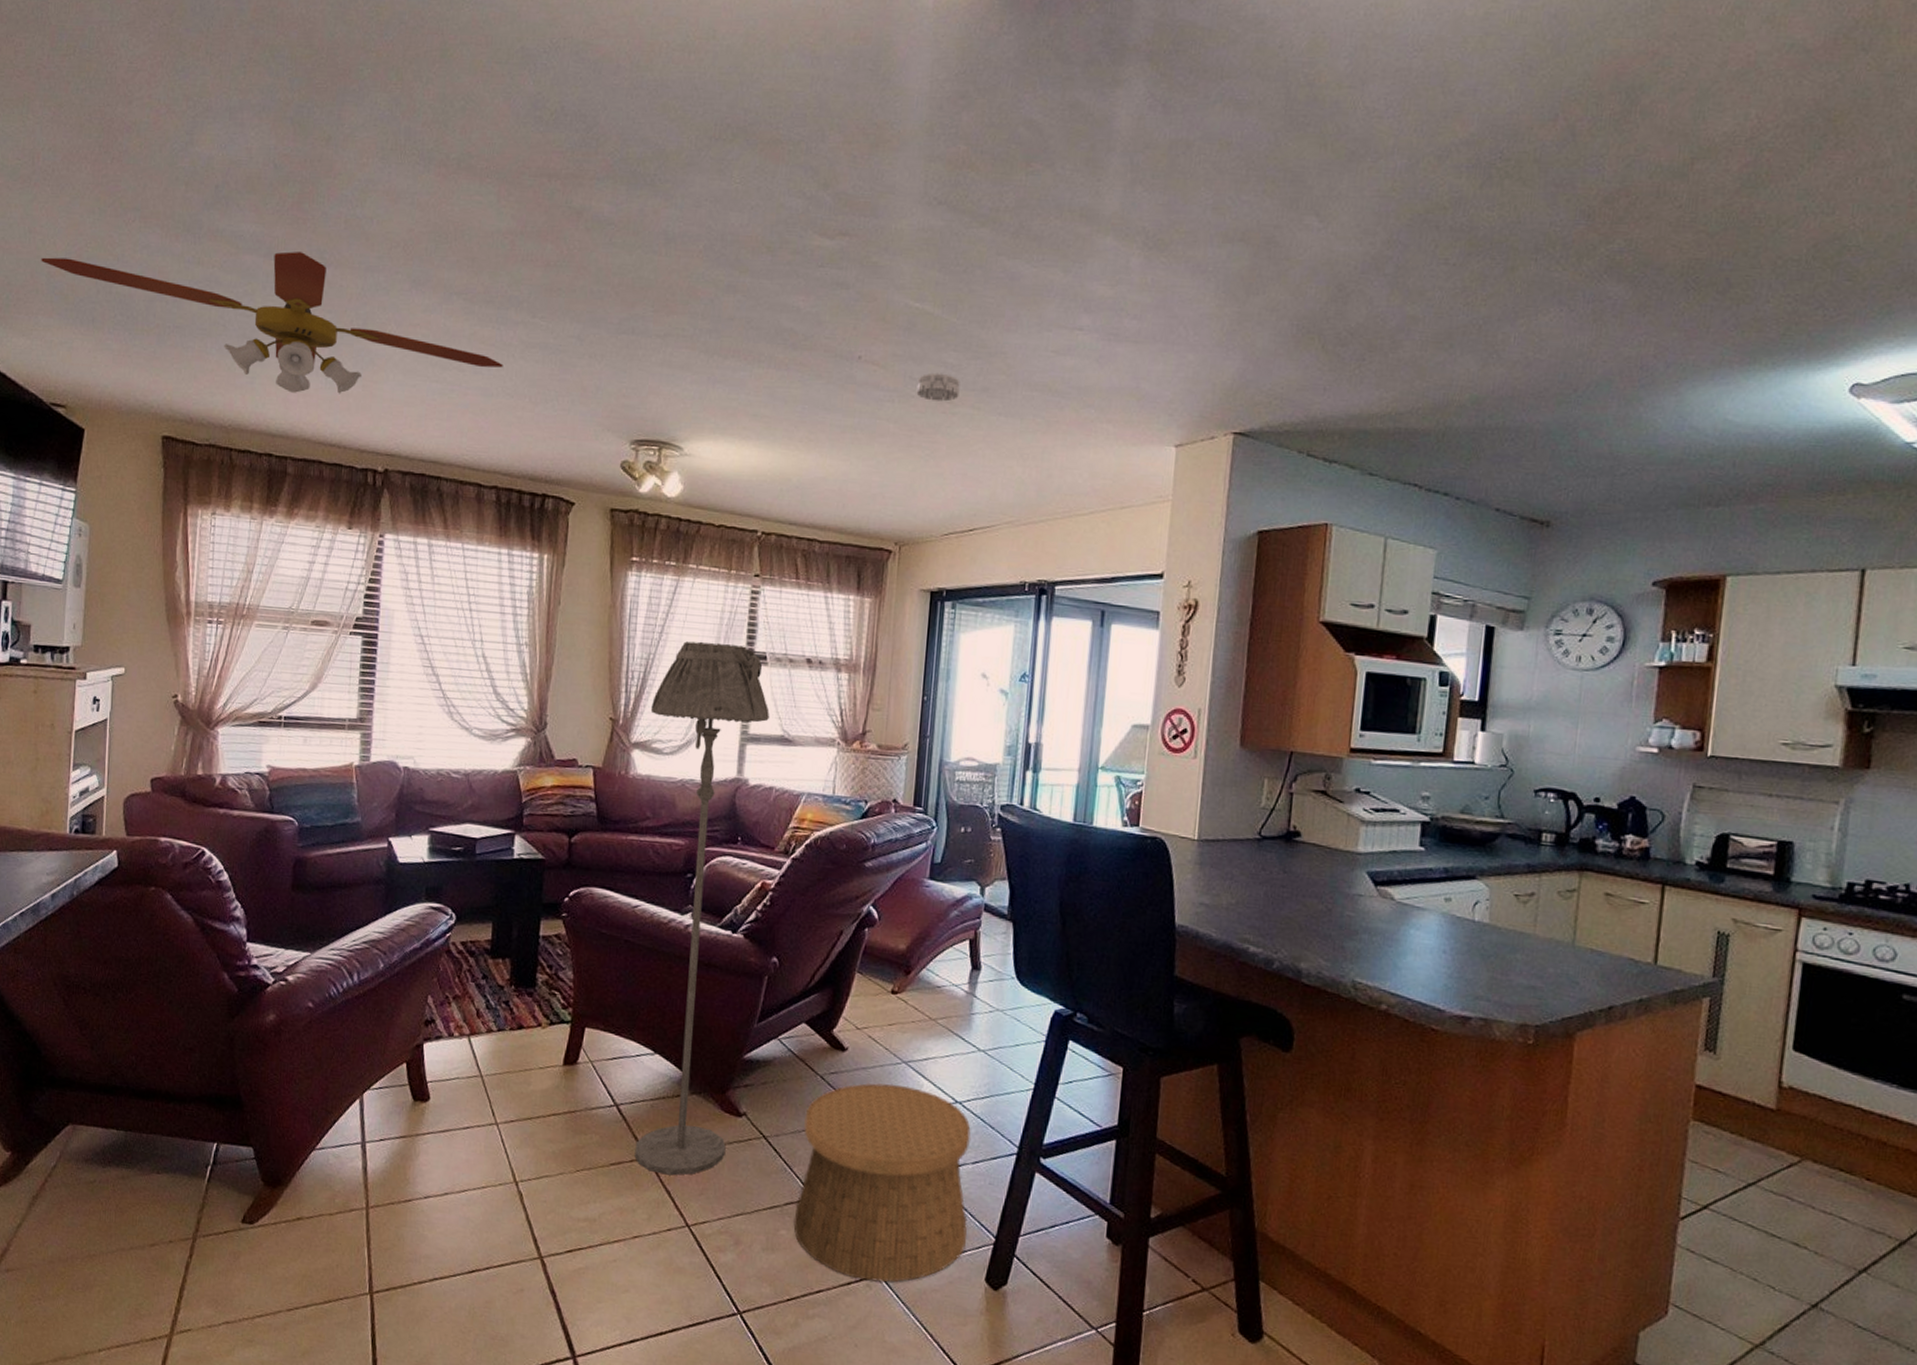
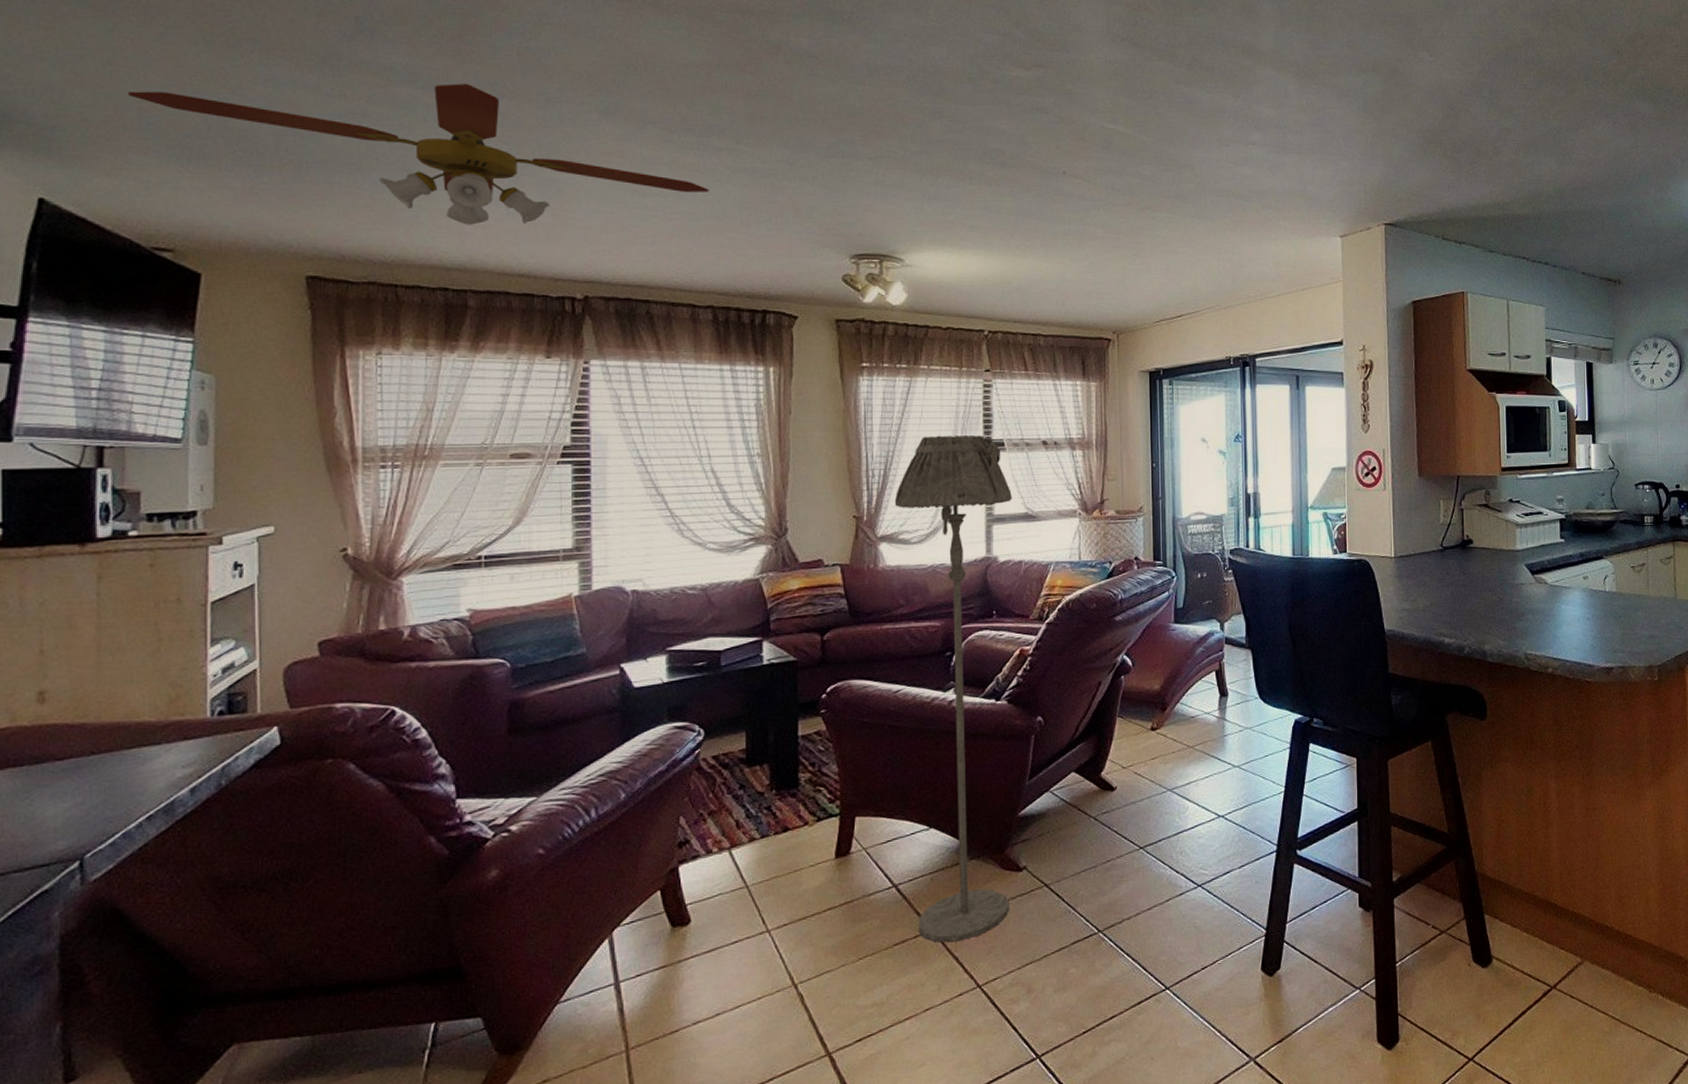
basket: present [793,1083,972,1282] -> none [1082,810,1242,997]
smoke detector: present [916,373,960,402] -> none [1118,183,1156,208]

